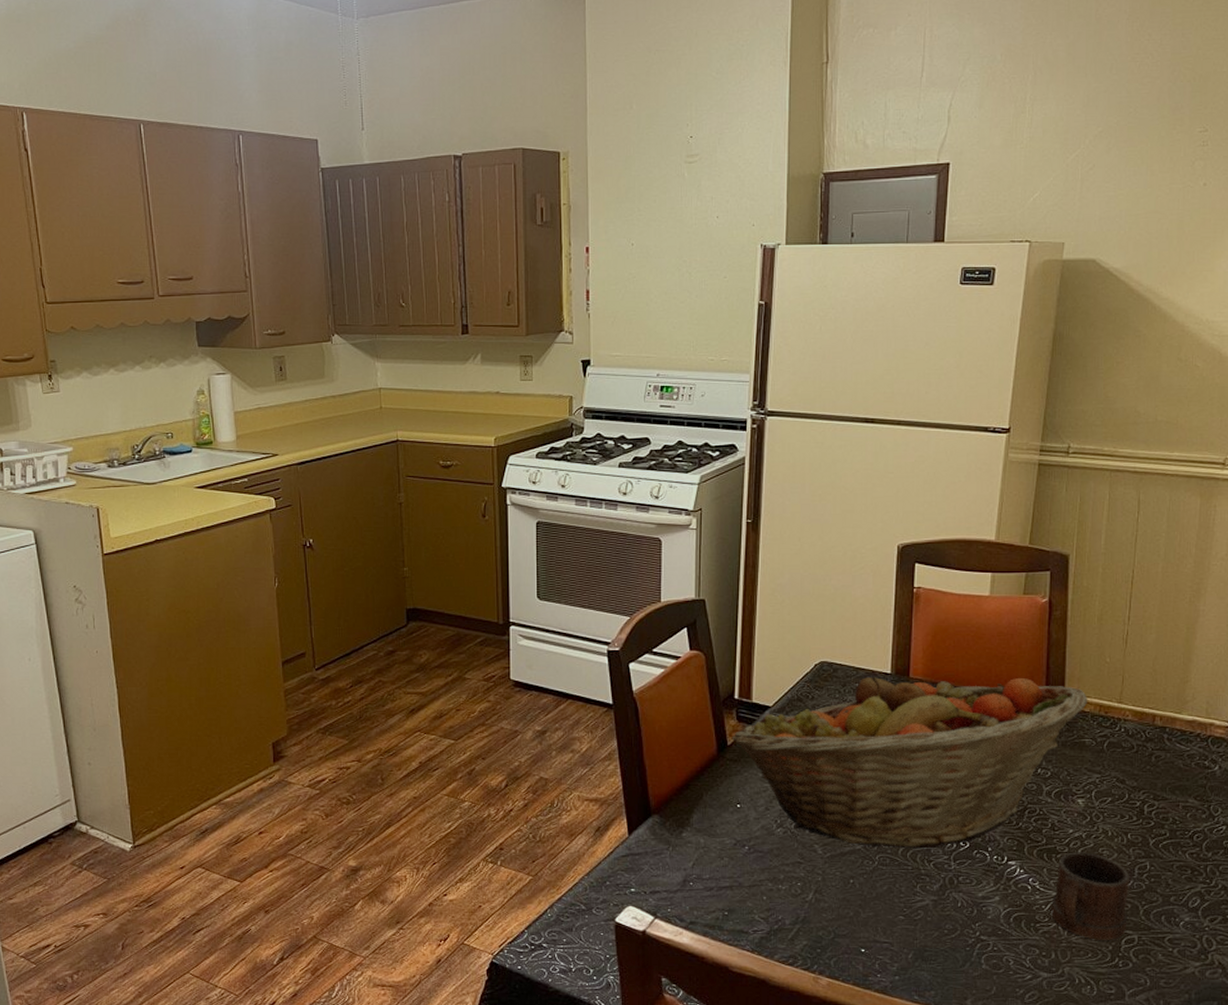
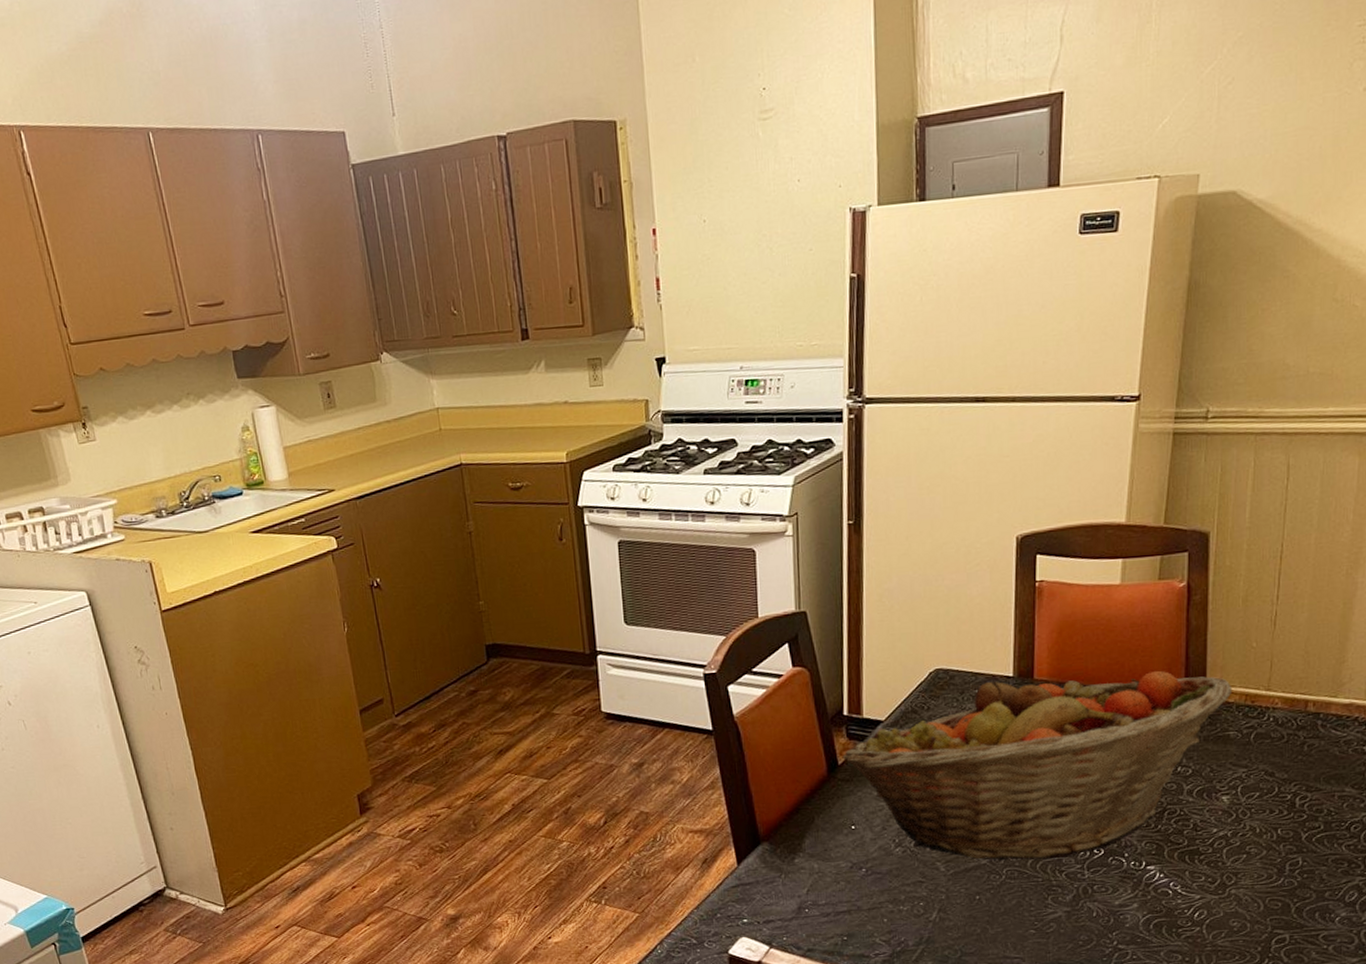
mug: present [1051,852,1129,940] -> none [1194,851,1280,942]

